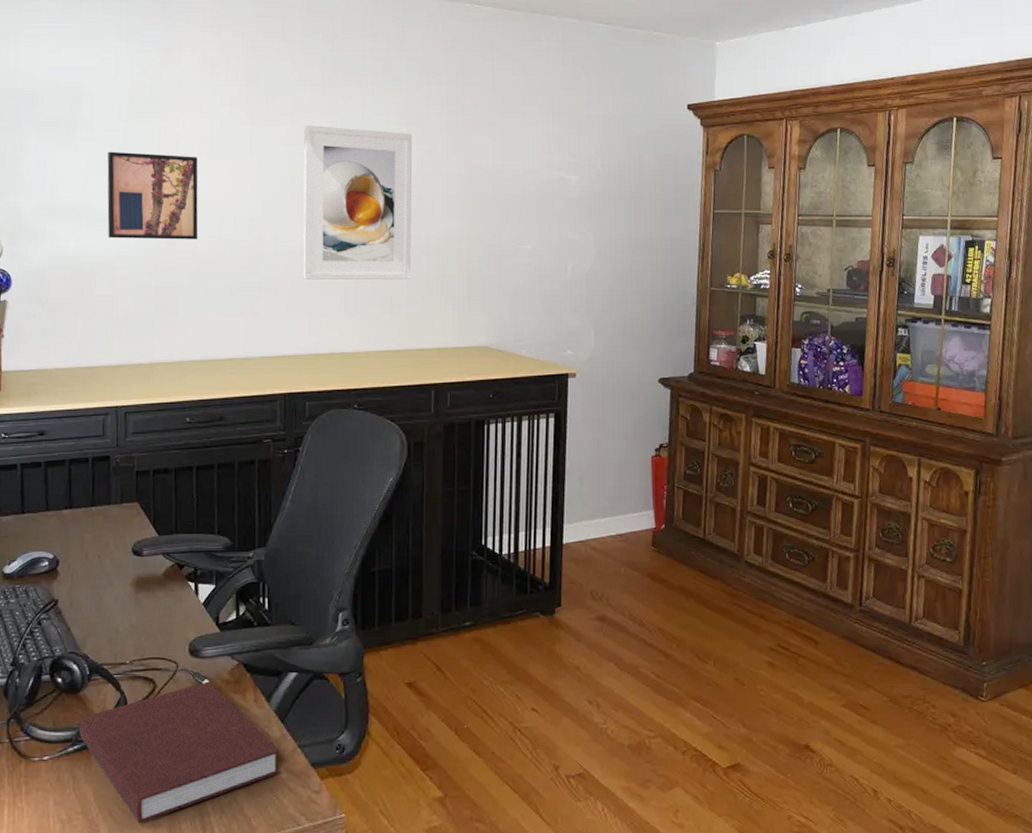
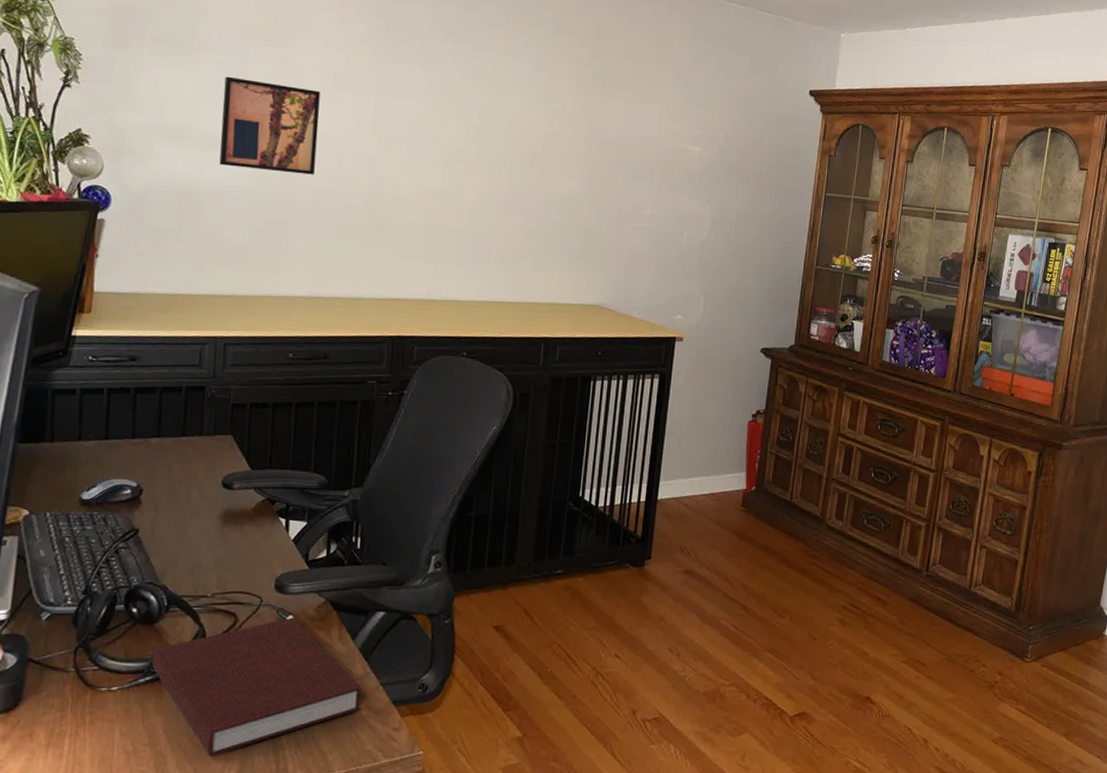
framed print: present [303,126,413,280] -> none [420,71,543,234]

